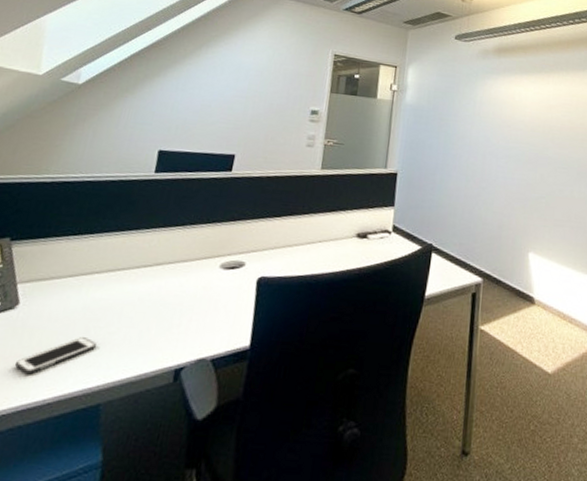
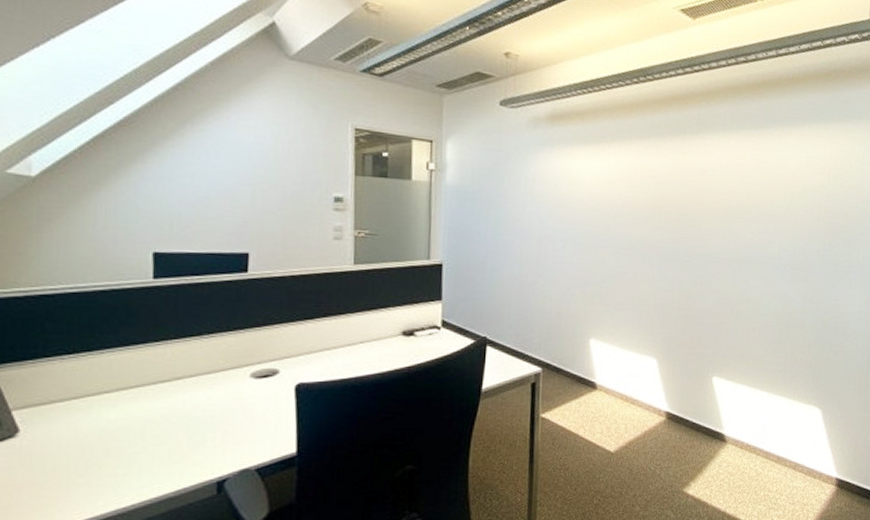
cell phone: present [14,337,96,374] -> none [30,459,122,500]

